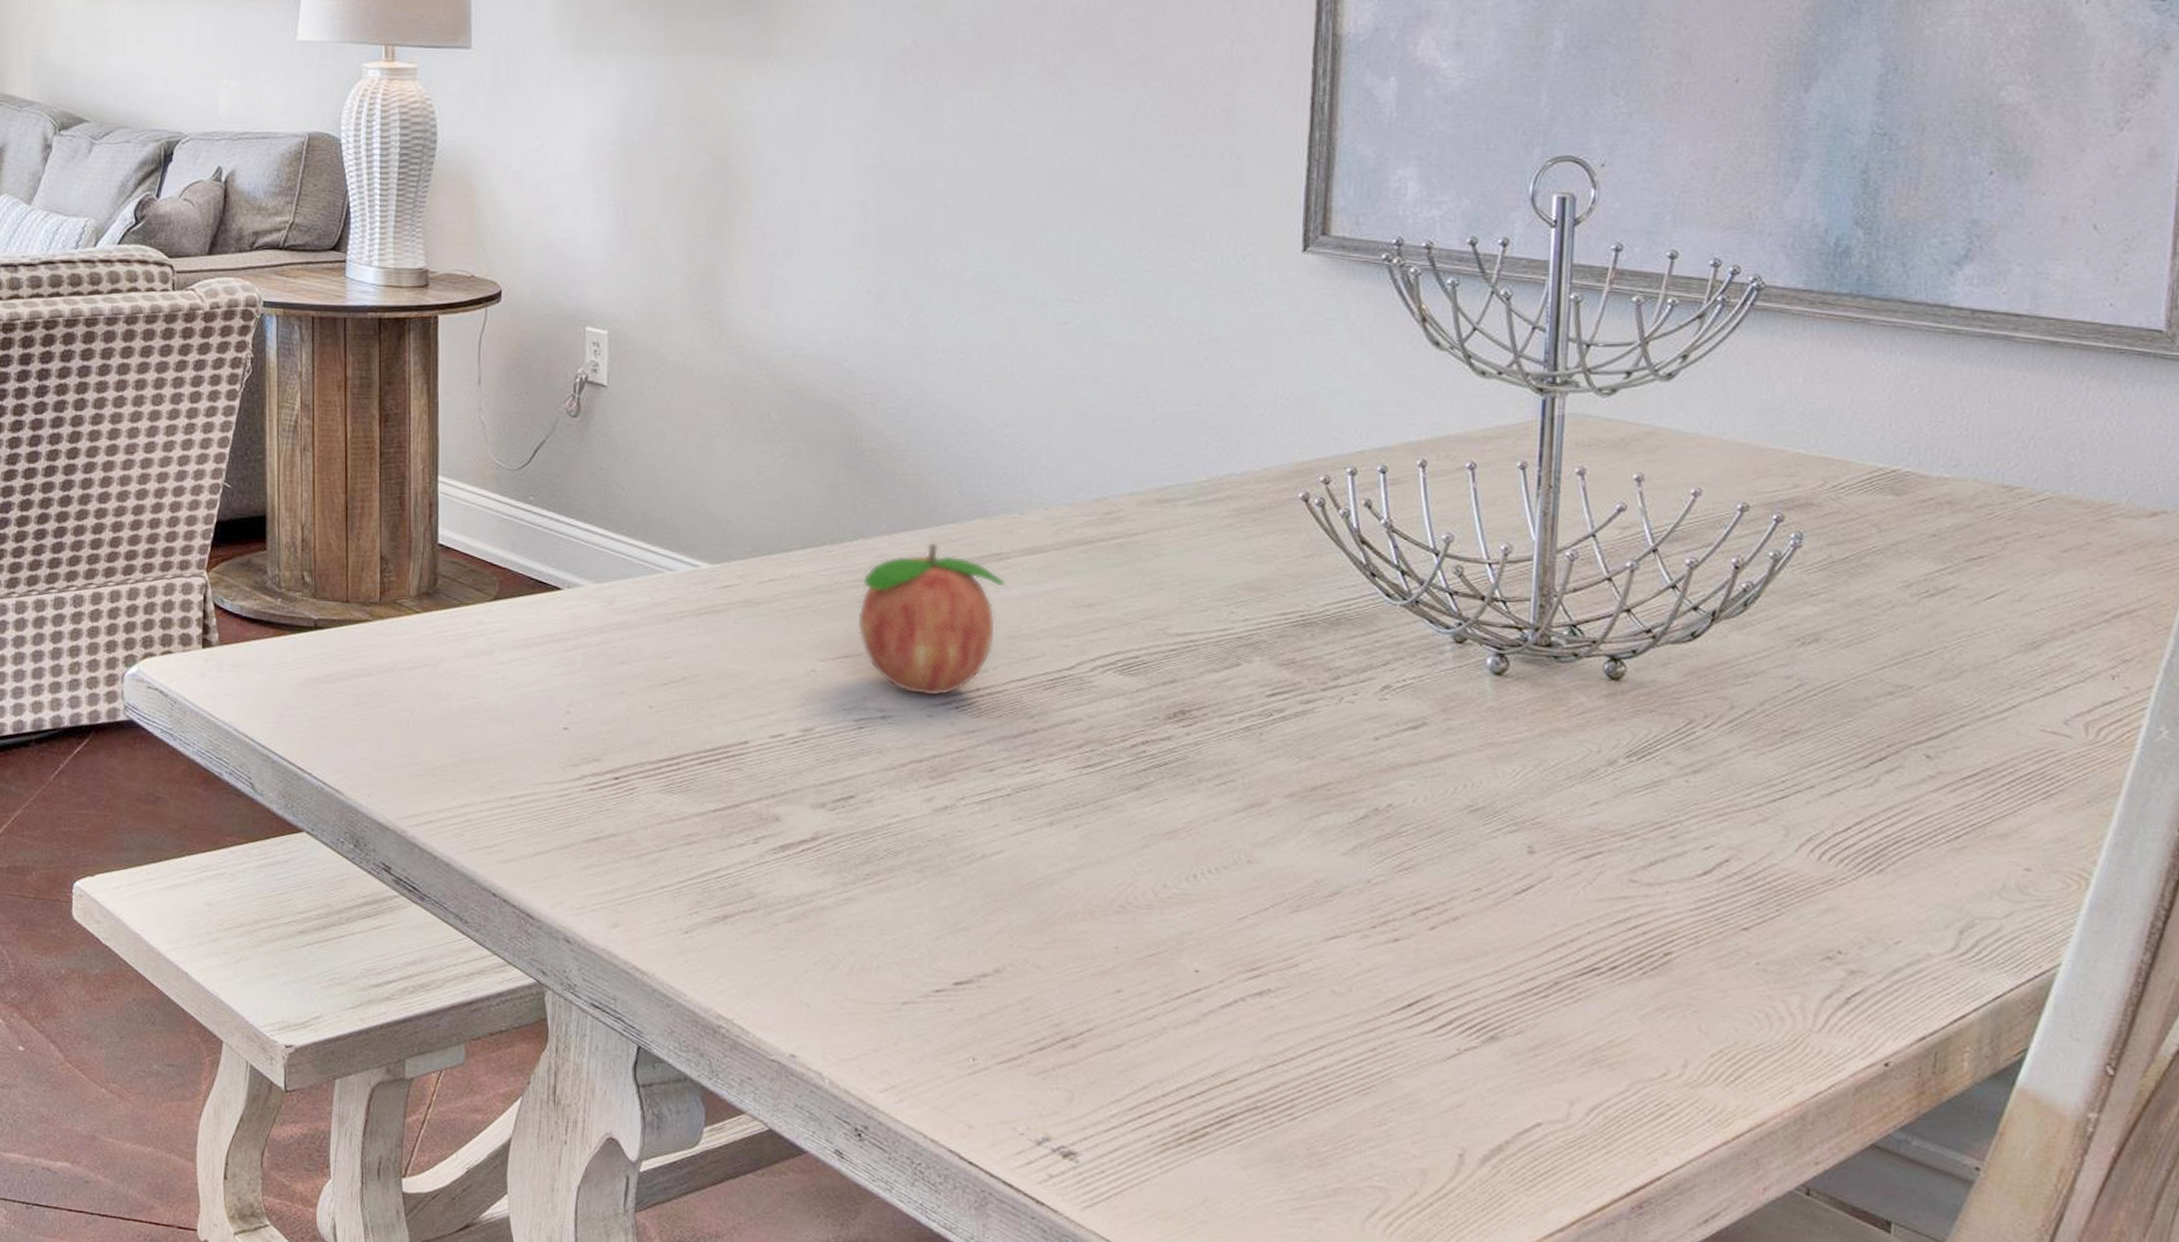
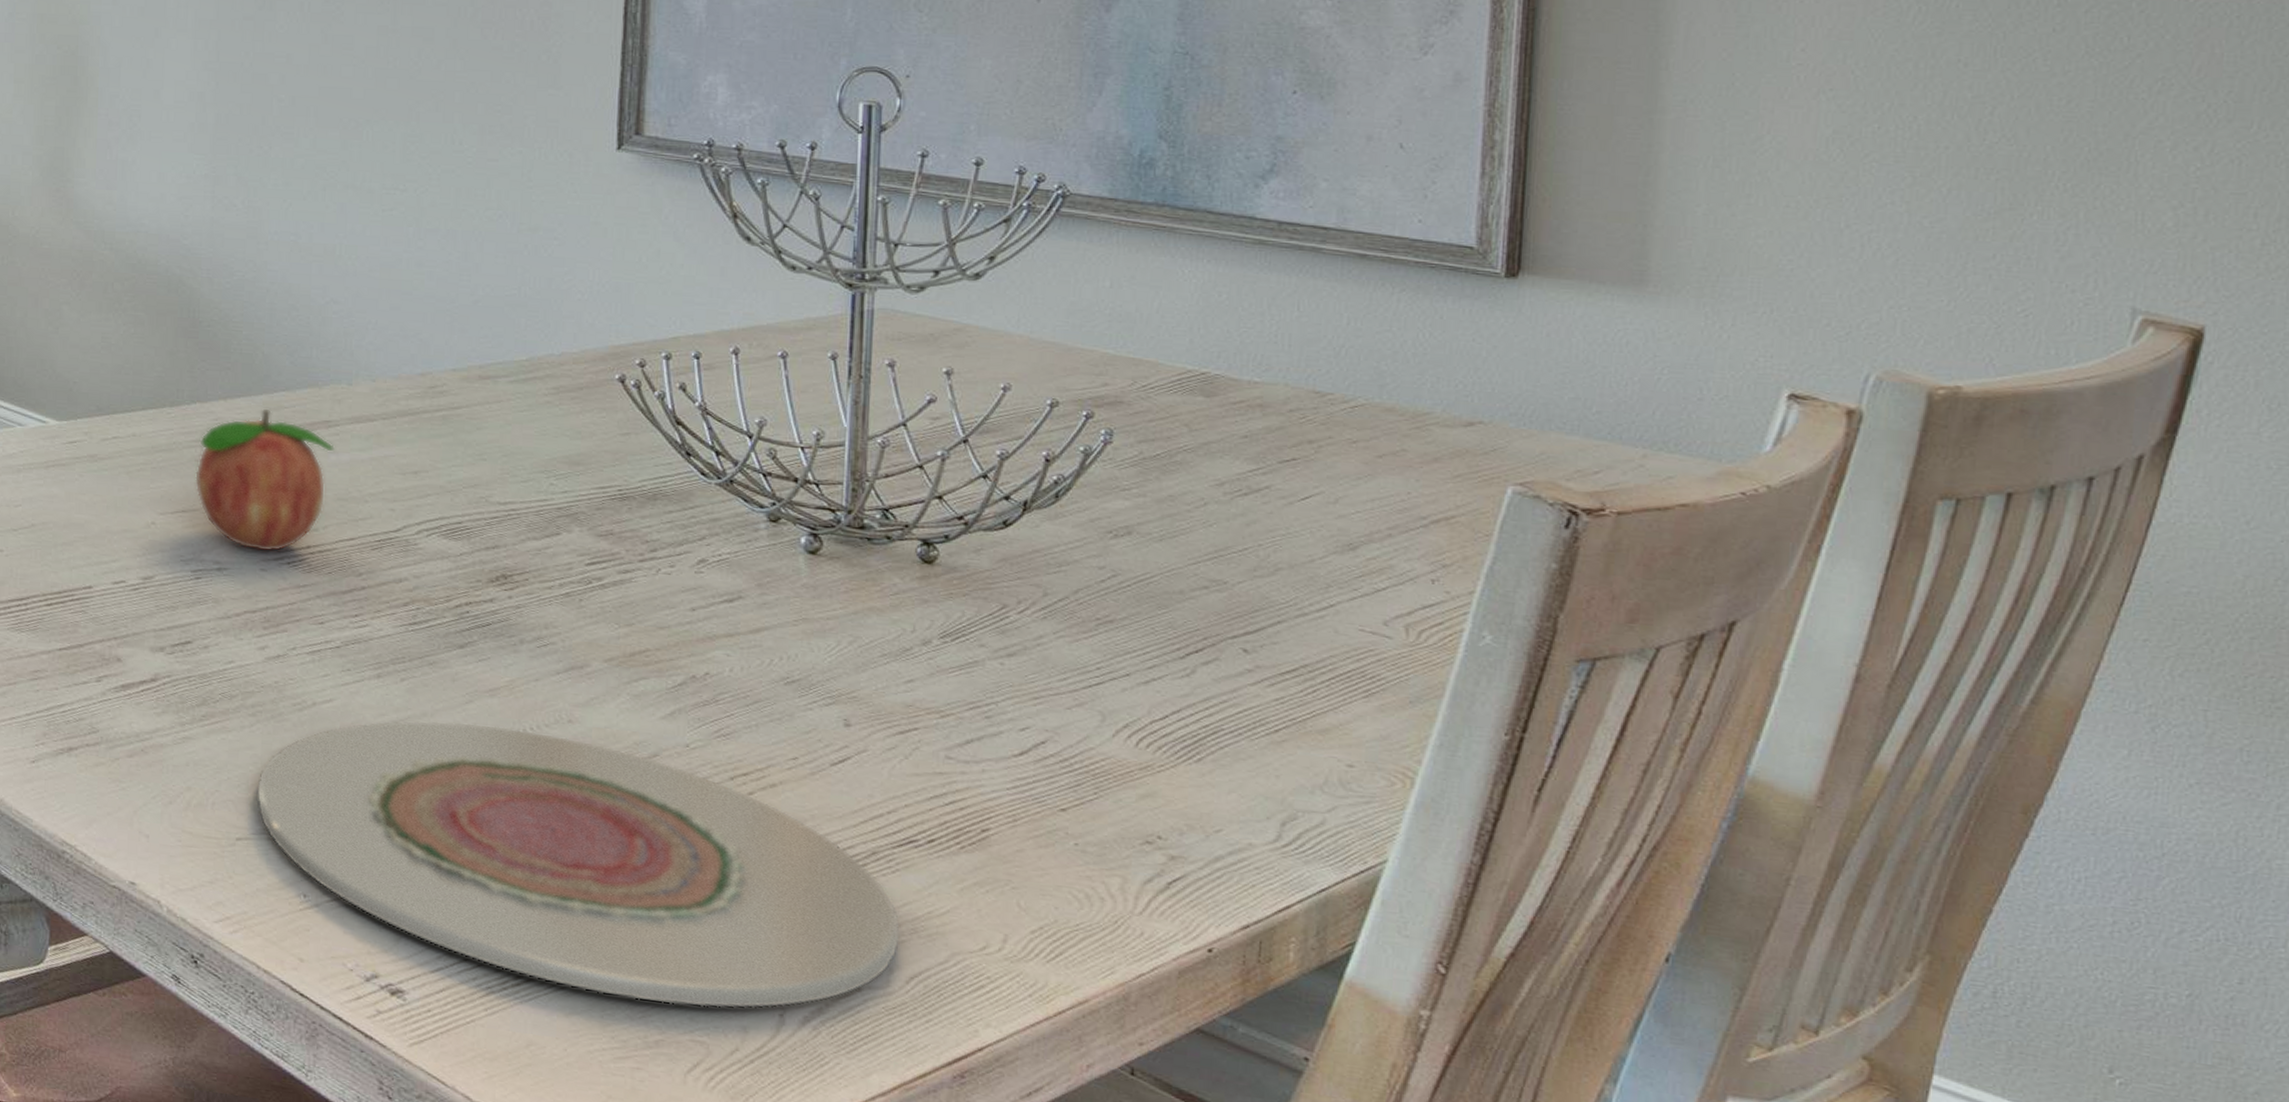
plate: none [922,868,1583,1152] -> present [255,720,902,1009]

